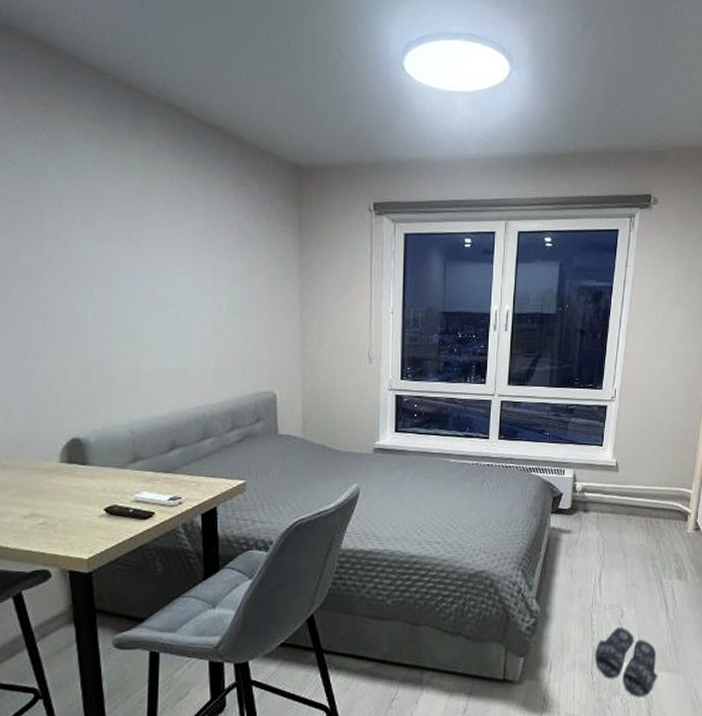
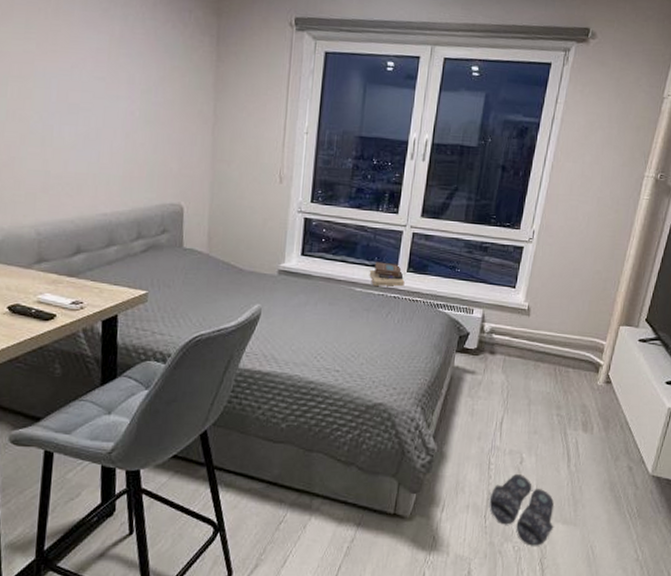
books: none [462,431,497,455] -> present [369,261,405,287]

